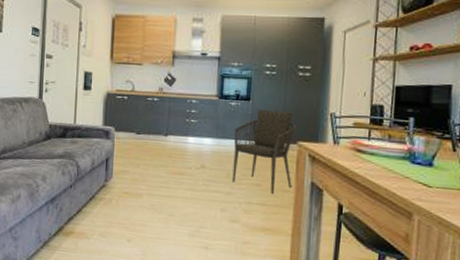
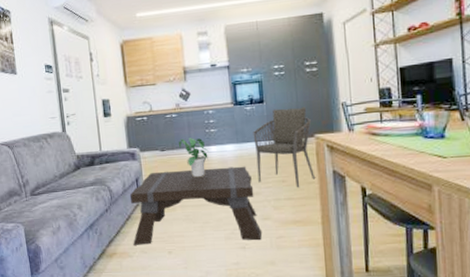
coffee table: none [93,155,229,243] -> present [130,166,263,245]
potted plant: none [155,124,186,167] -> present [178,138,209,178]

